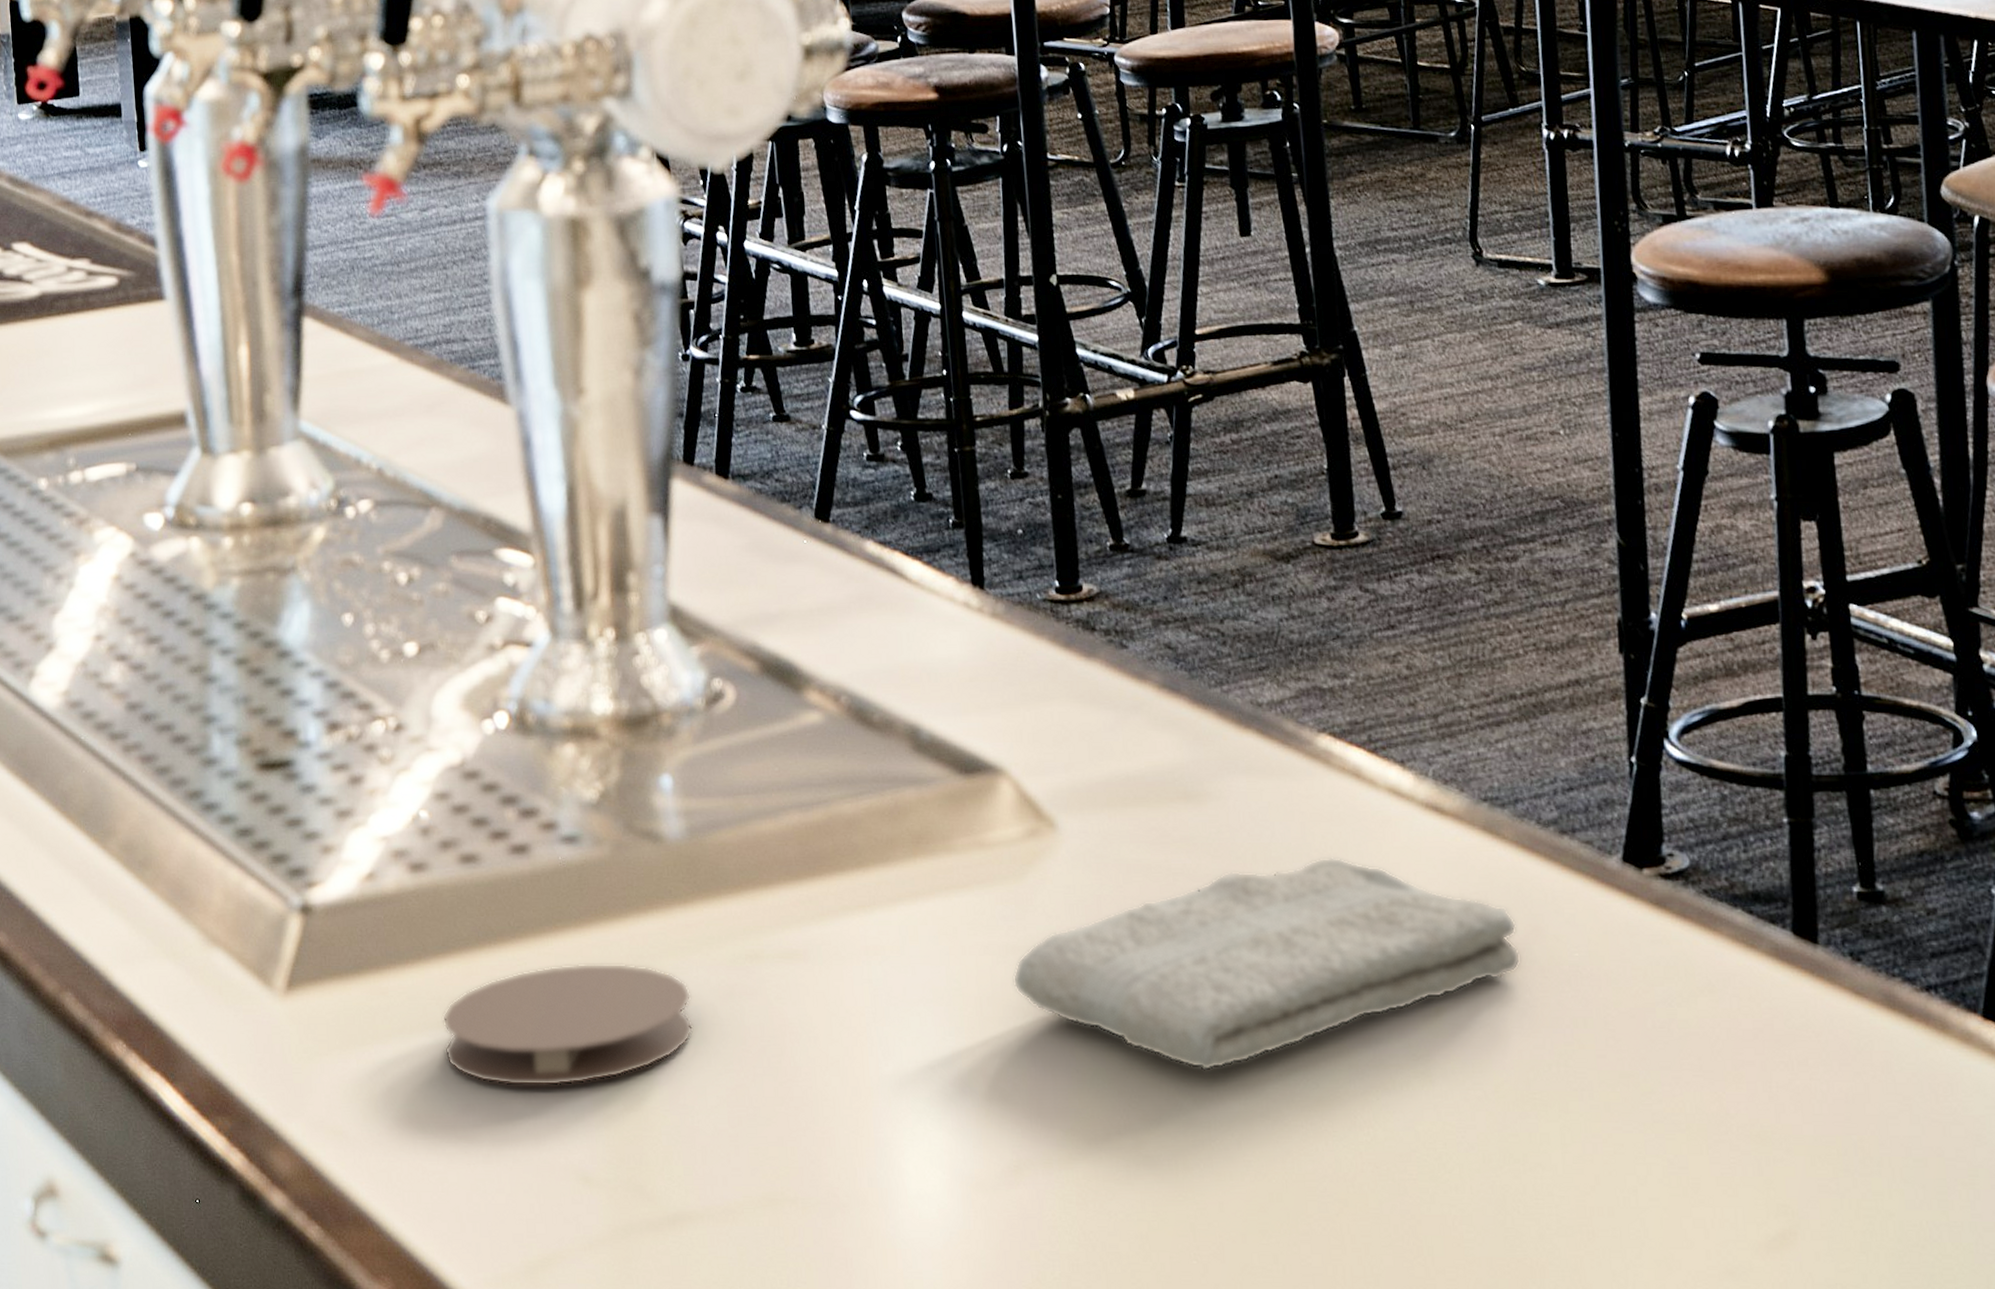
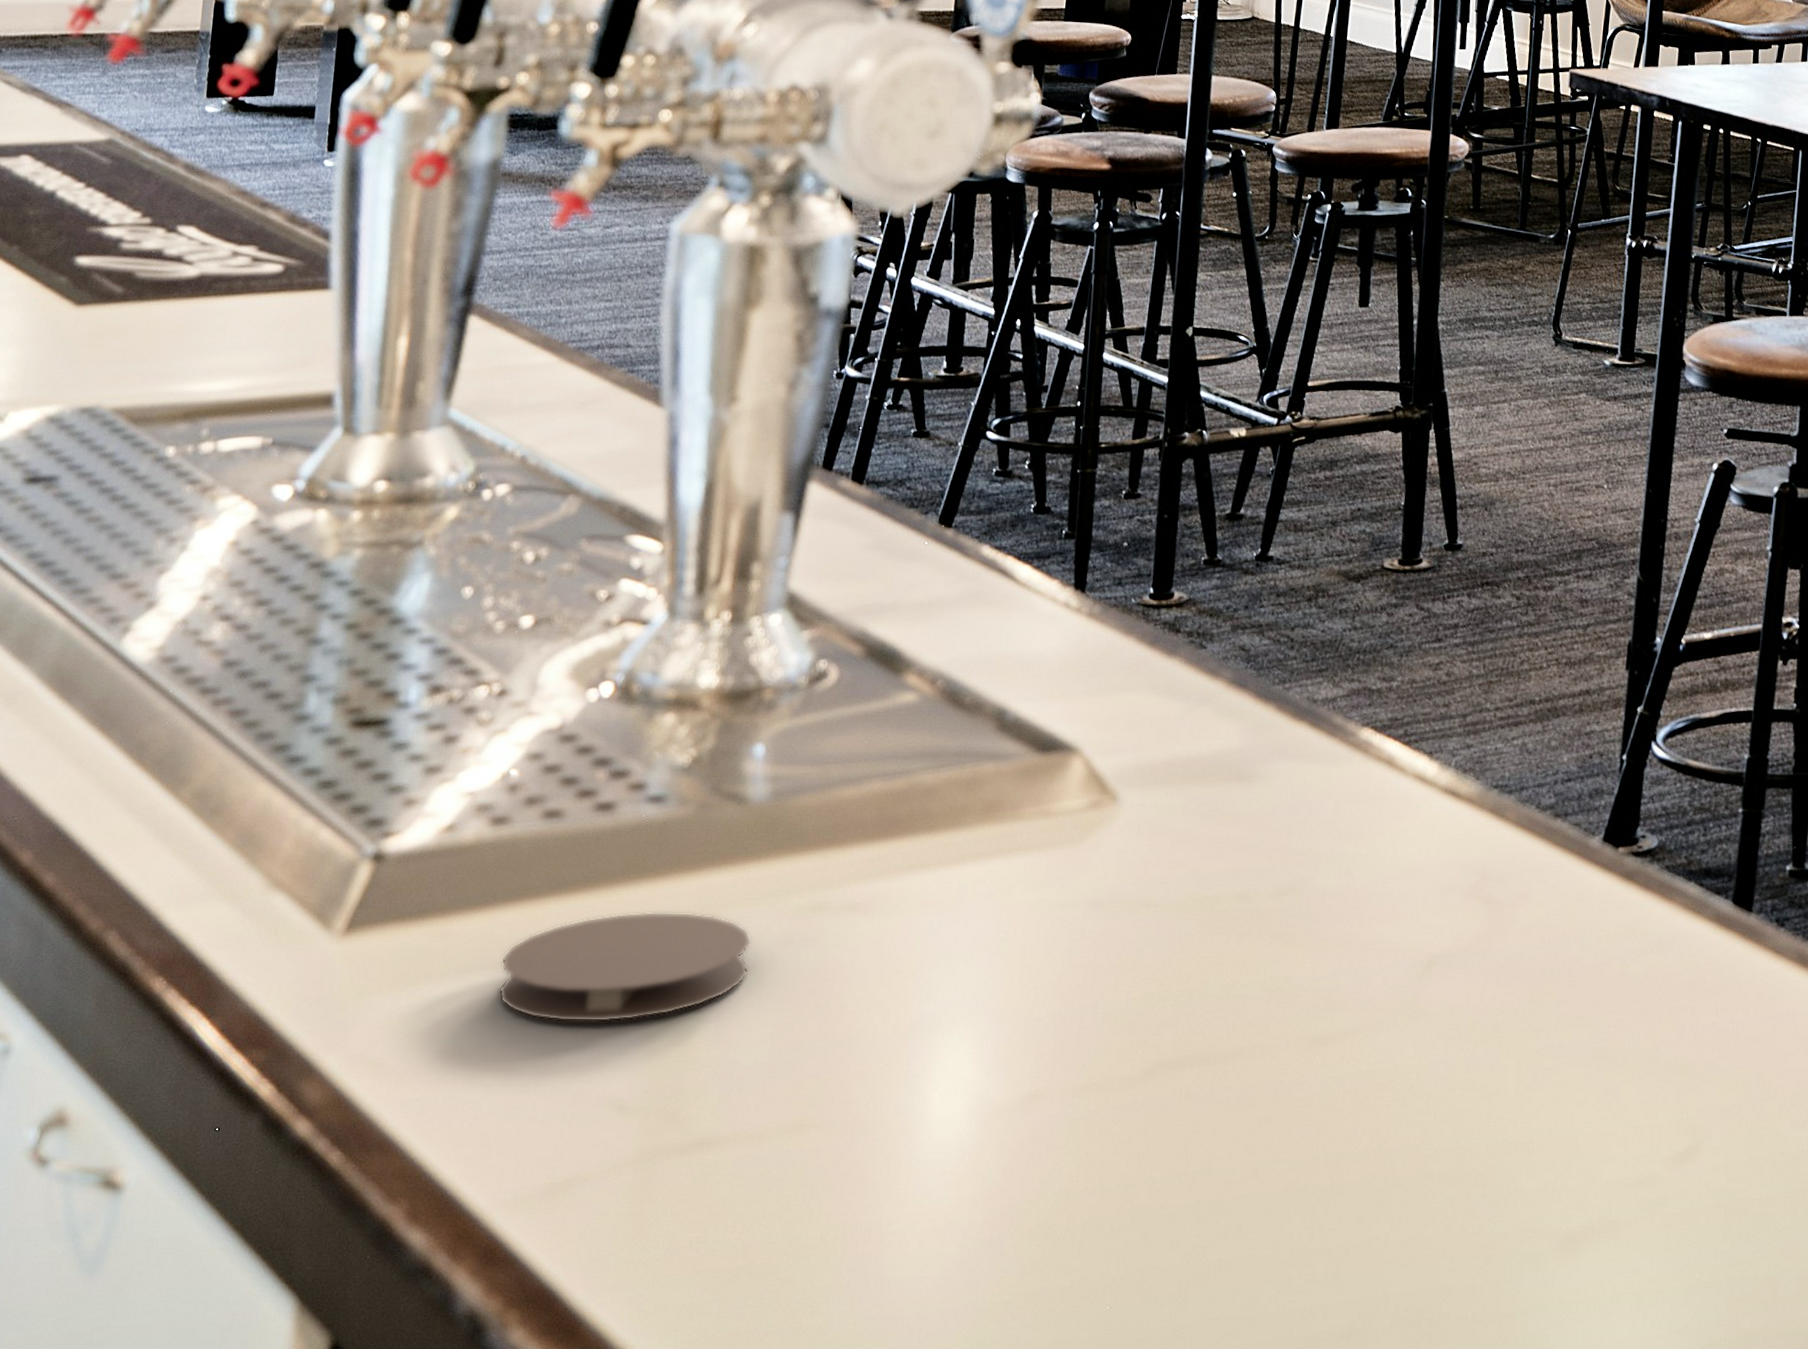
washcloth: present [1012,857,1521,1071] -> none [1056,832,1507,1012]

